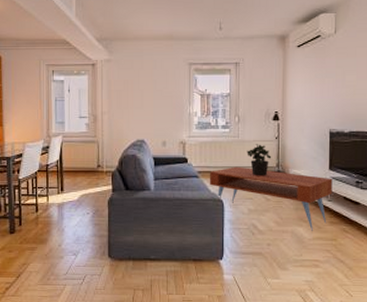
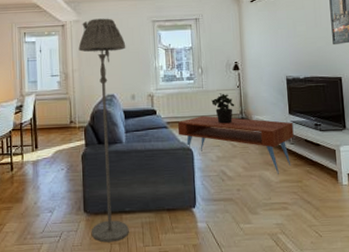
floor lamp: none [109,58,159,288] -> present [78,18,129,243]

